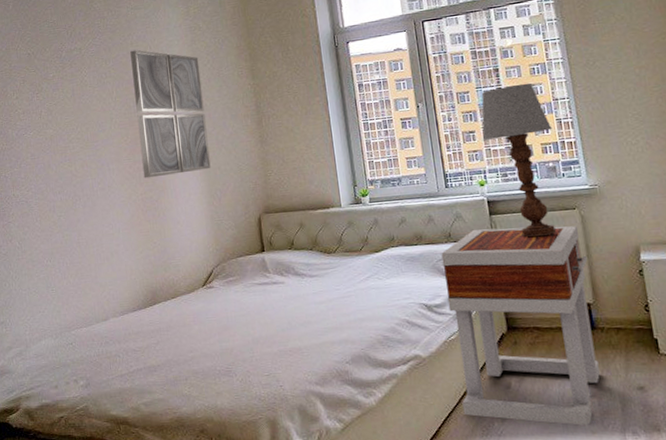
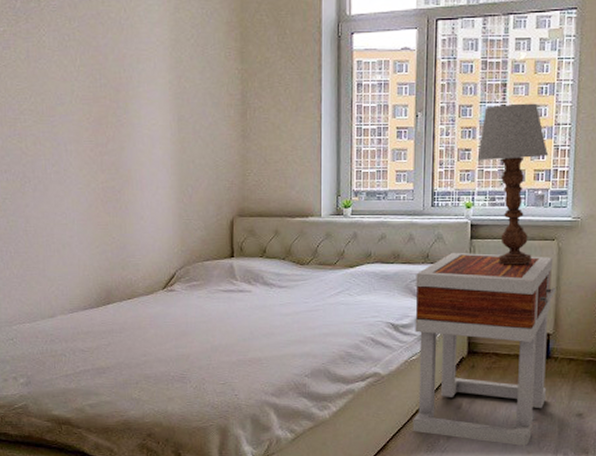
wall art: present [130,50,211,179] -> none [100,10,184,165]

